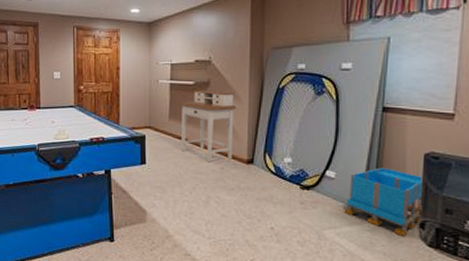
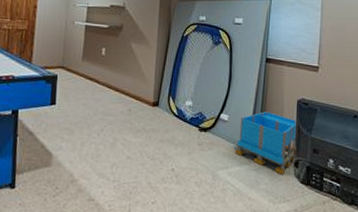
desk: present [178,89,237,163] -> none [92,33,146,104]

